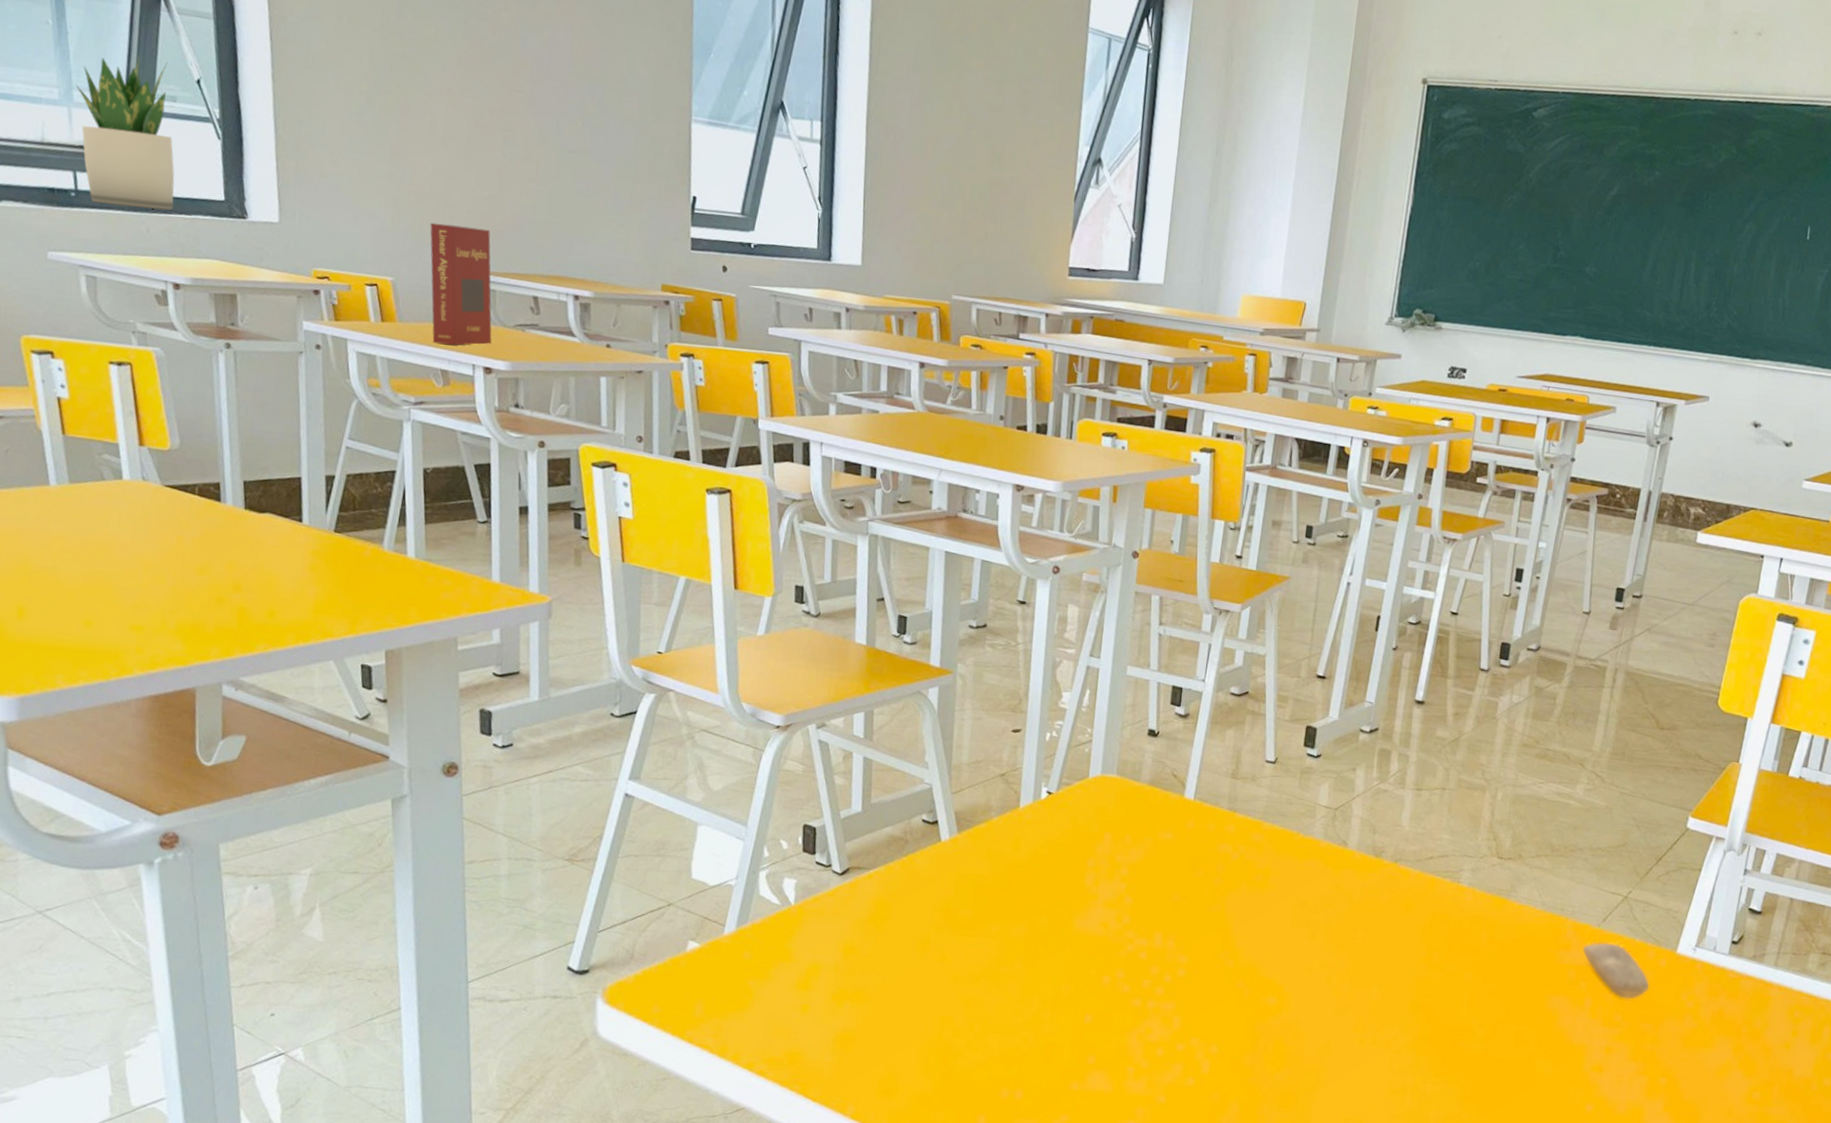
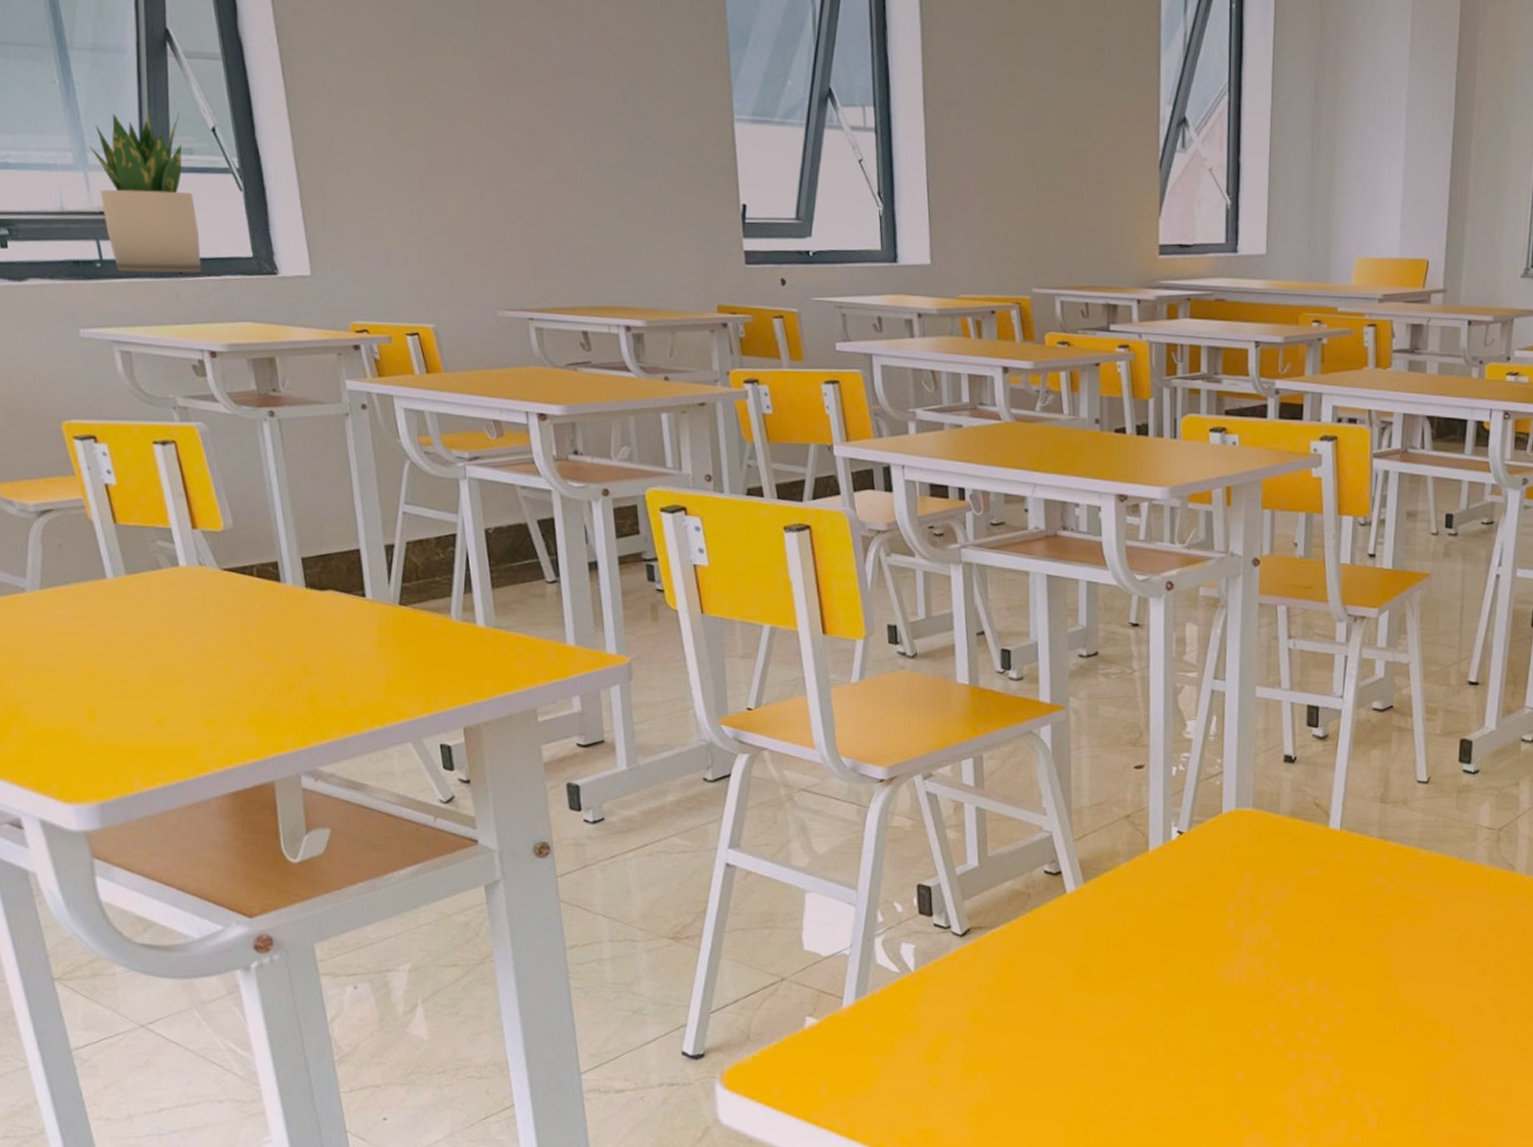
book: present [430,222,492,346] -> none [468,260,543,393]

